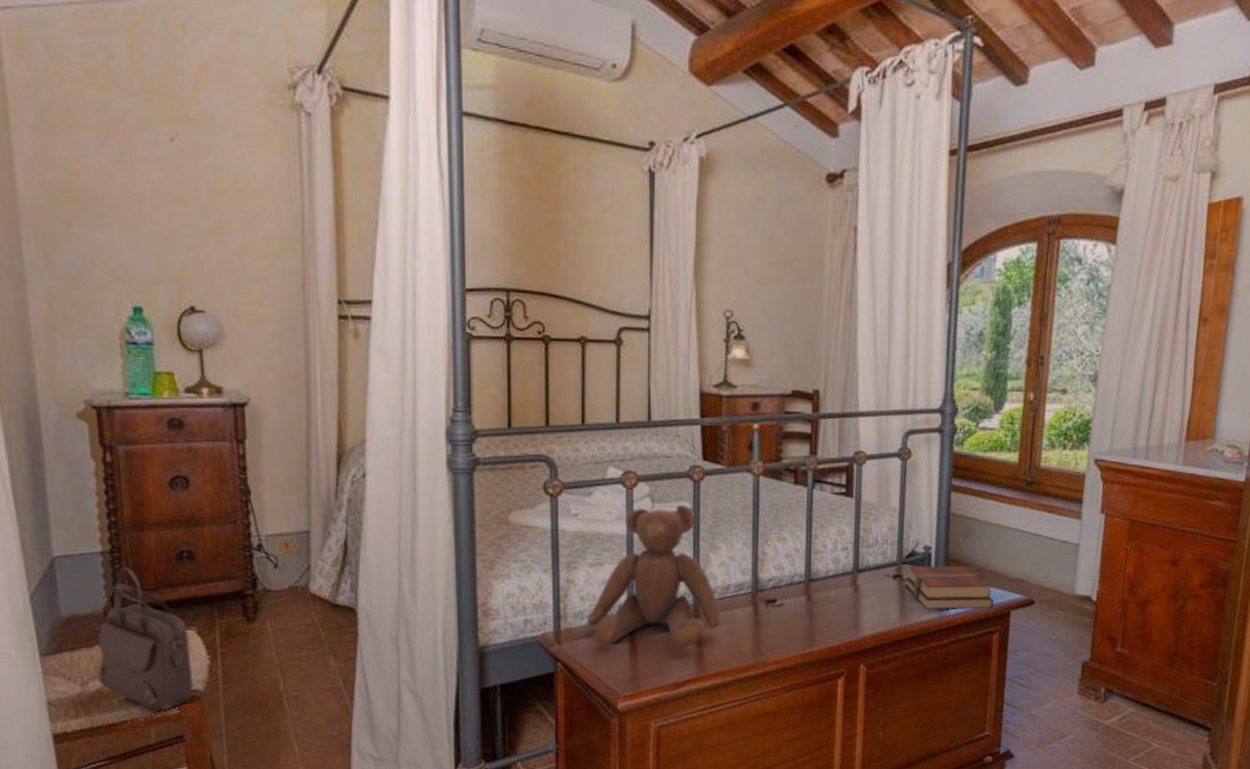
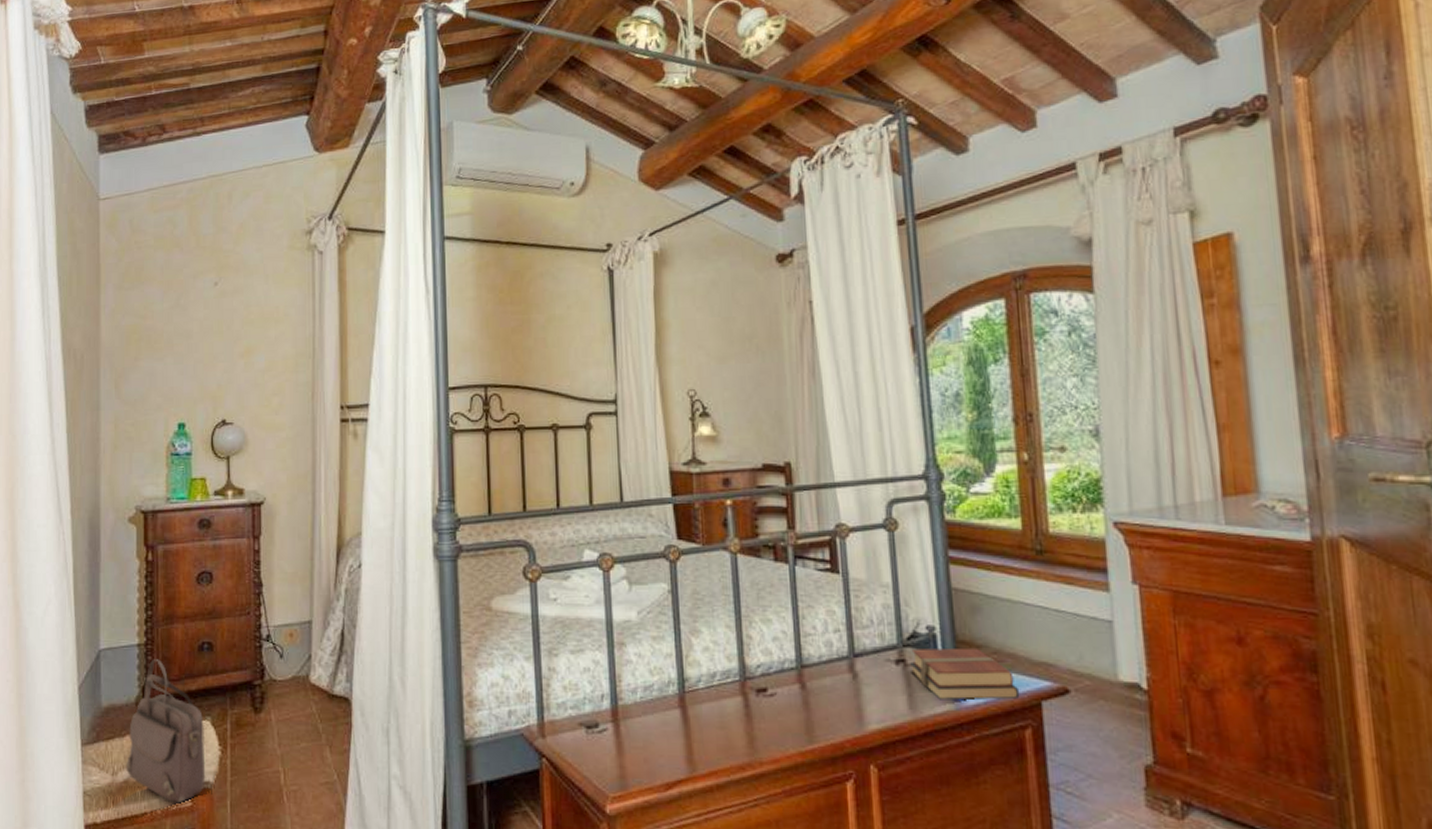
teddy bear: present [586,505,722,647] -> none [570,587,710,743]

